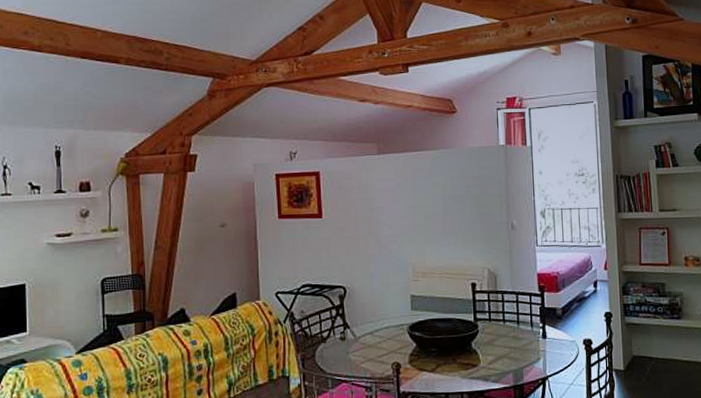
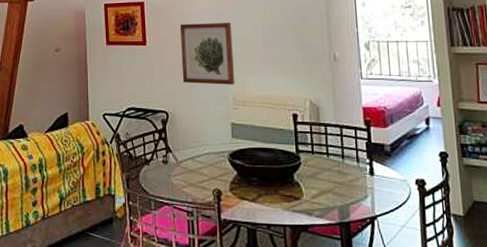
wall art: none [358,192,415,257] -> present [179,22,235,85]

